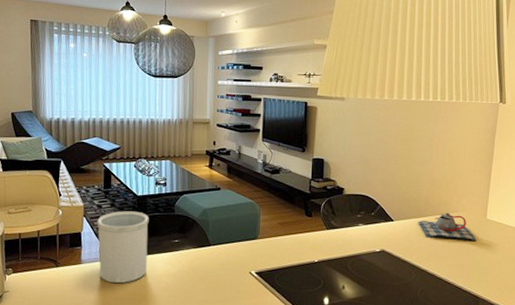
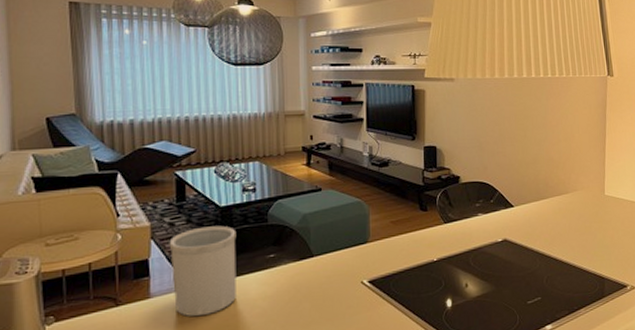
teapot: present [418,212,476,242] -> none [538,192,597,221]

